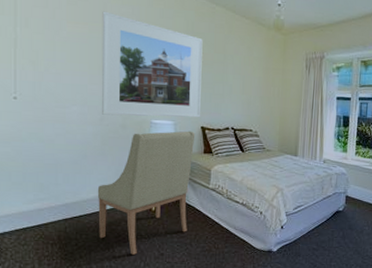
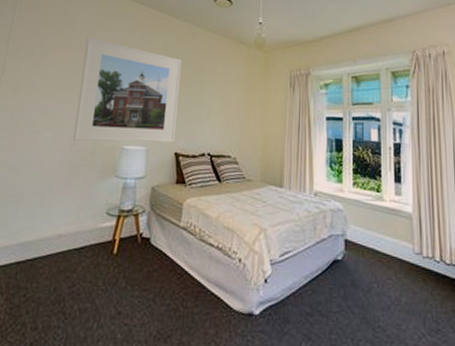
chair: present [97,131,196,255] -> none [51,157,168,312]

